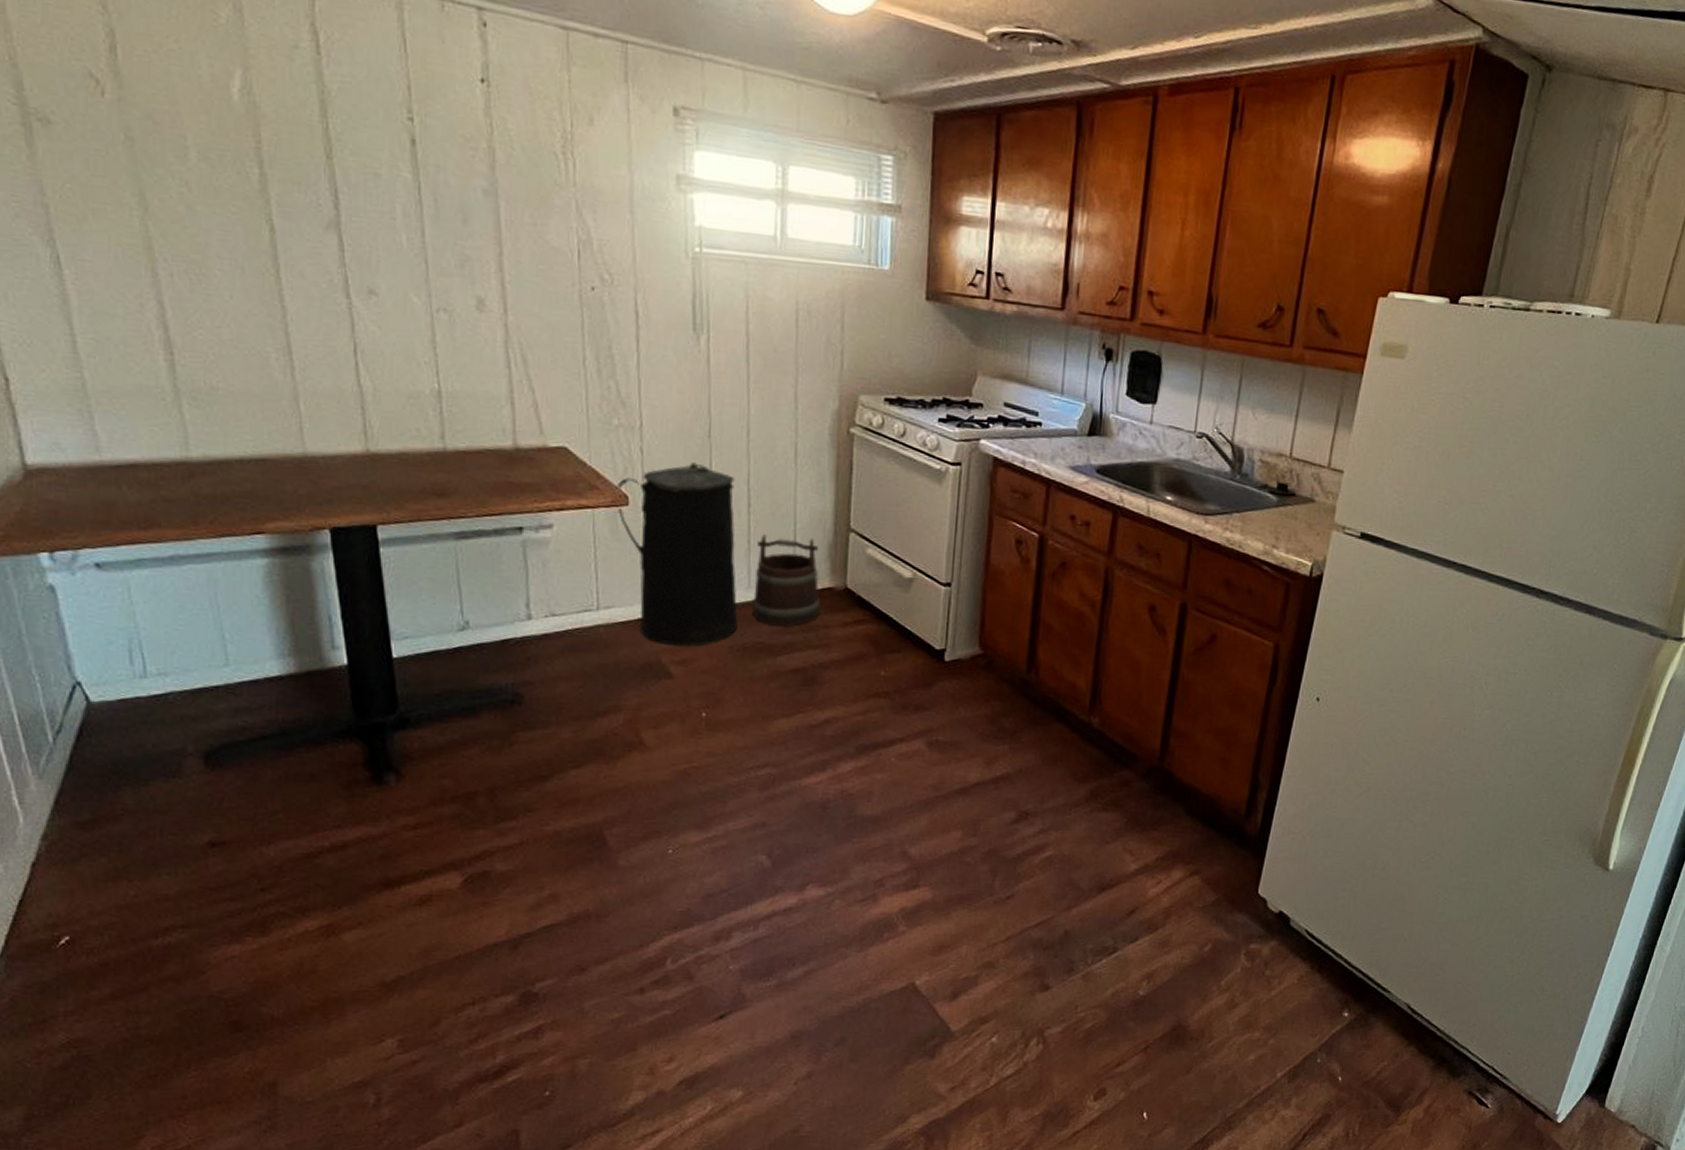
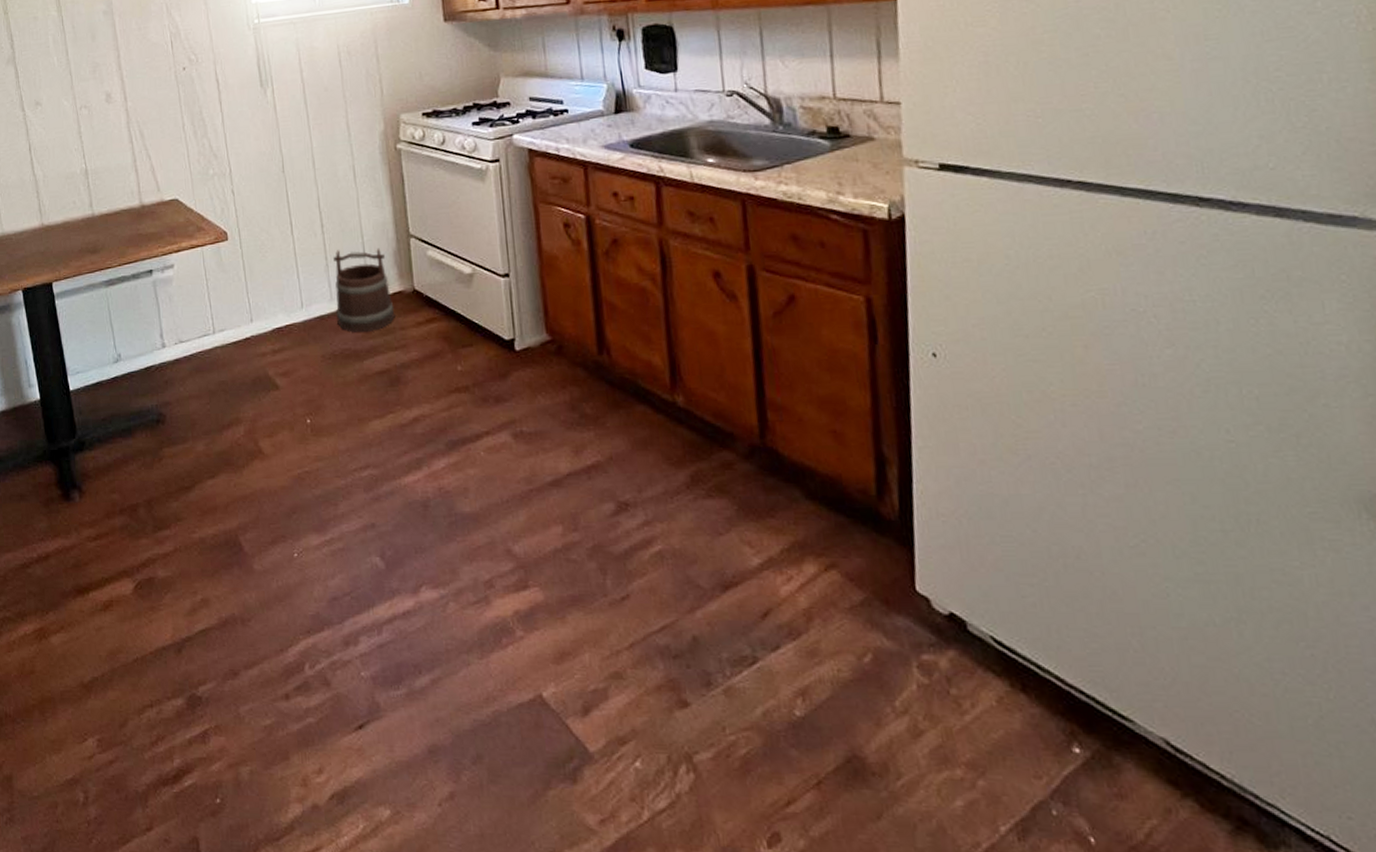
trash can: present [616,462,738,646] -> none [217,196,327,359]

